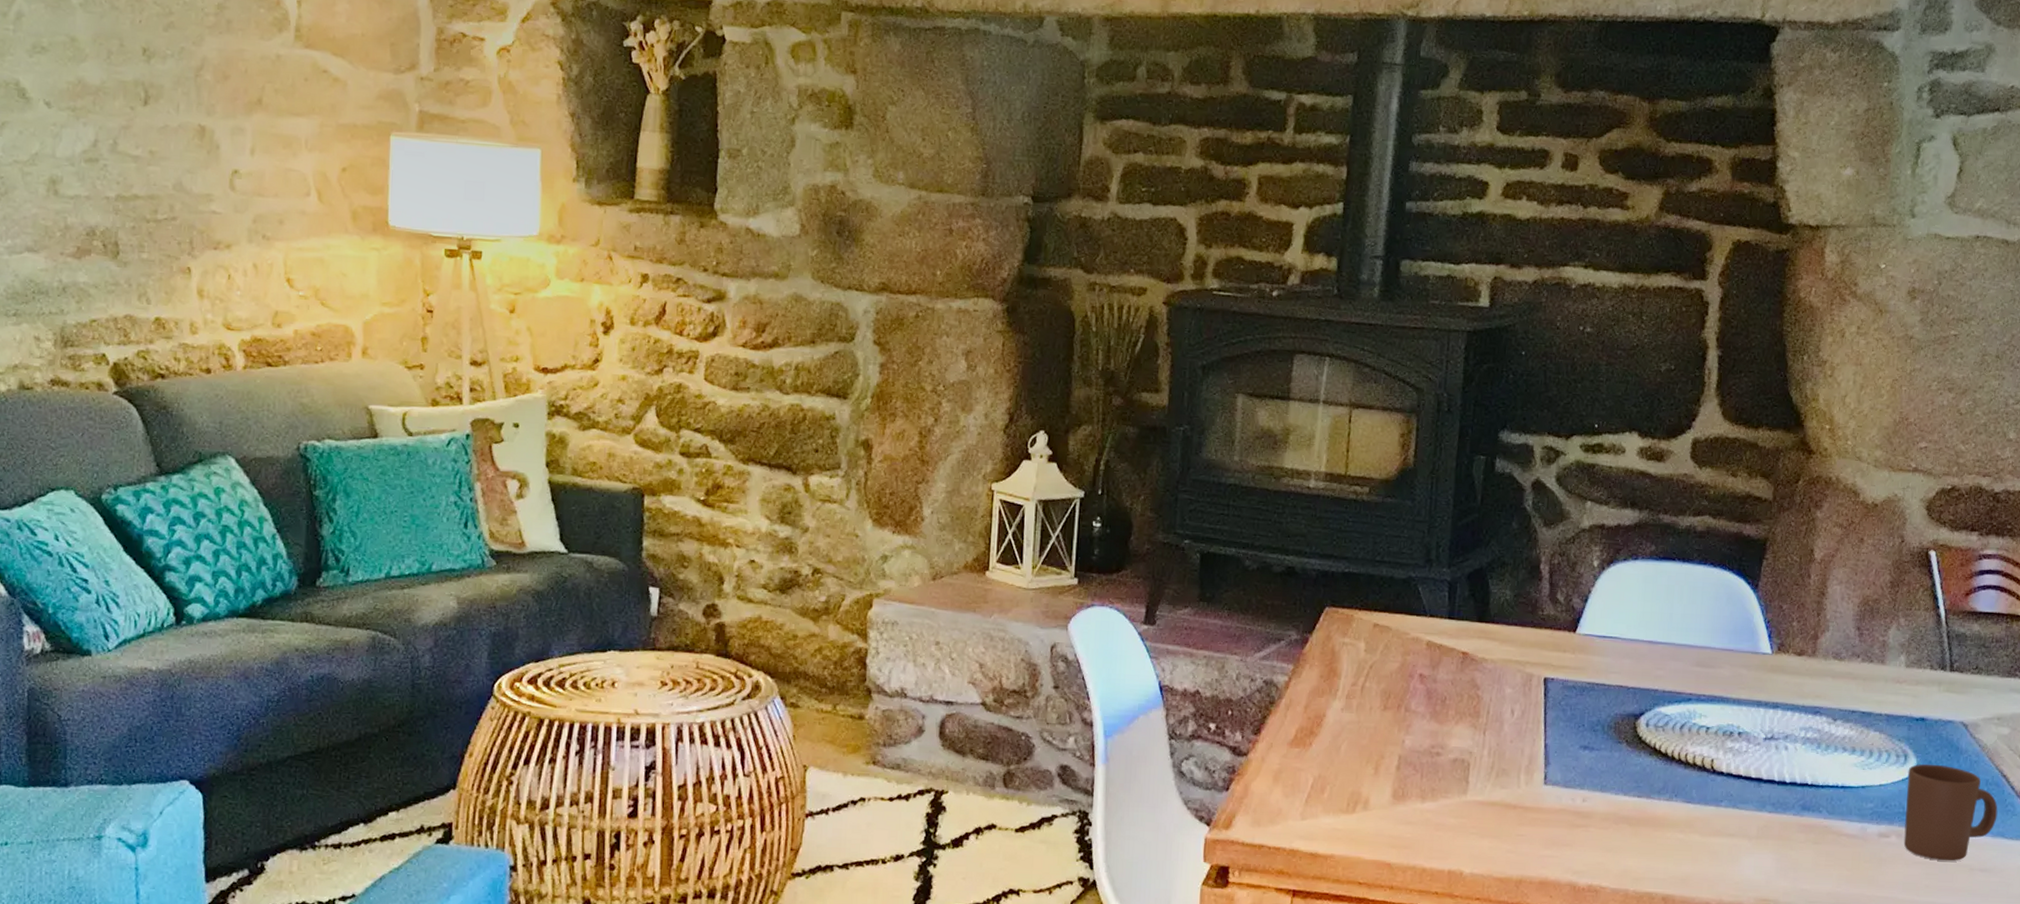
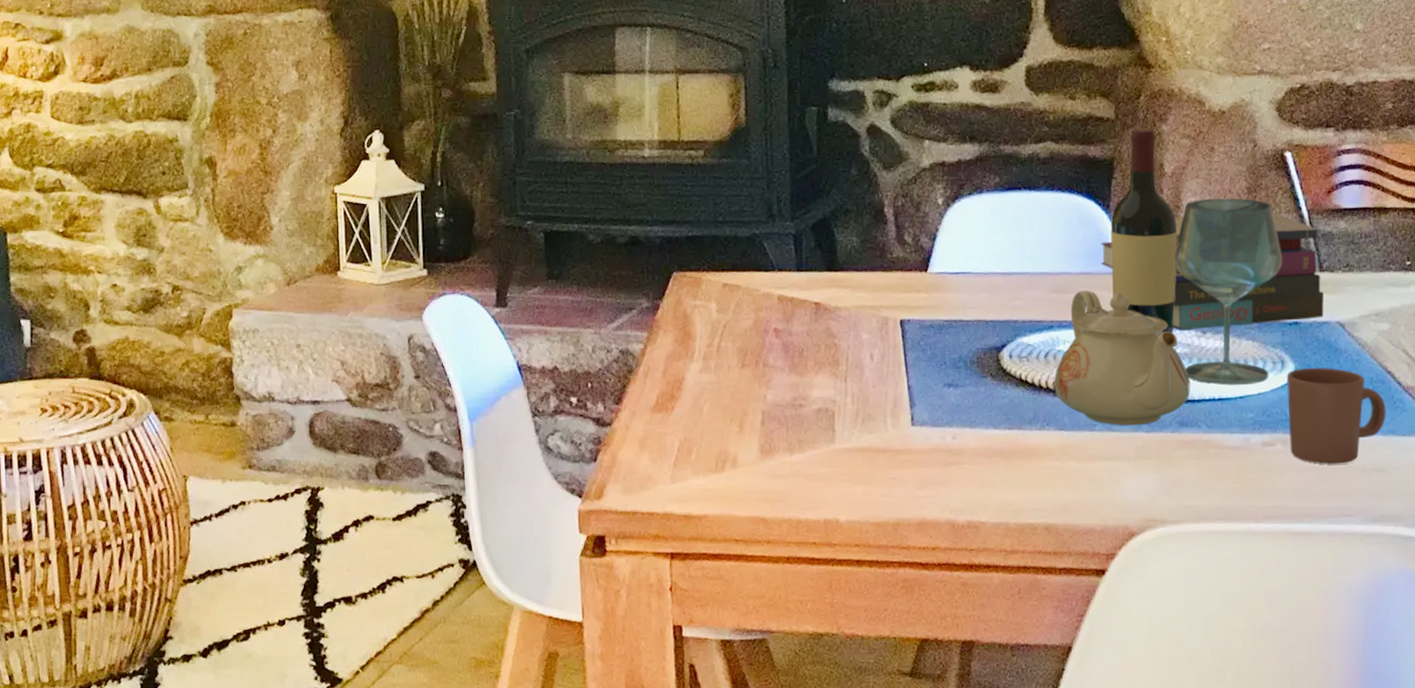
teapot: none [1686,666,1817,806] -> present [1054,290,1191,426]
books: none [1744,603,1953,717] -> present [1101,213,1324,330]
wine bottle: none [1752,512,1821,718] -> present [1110,129,1177,334]
wine glass: none [1813,588,1917,776] -> present [1174,198,1283,386]

